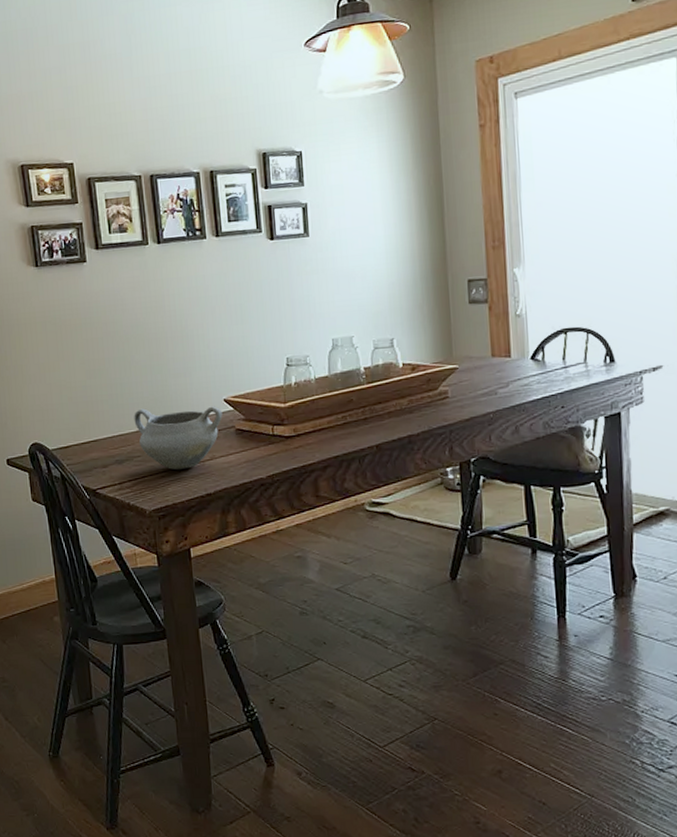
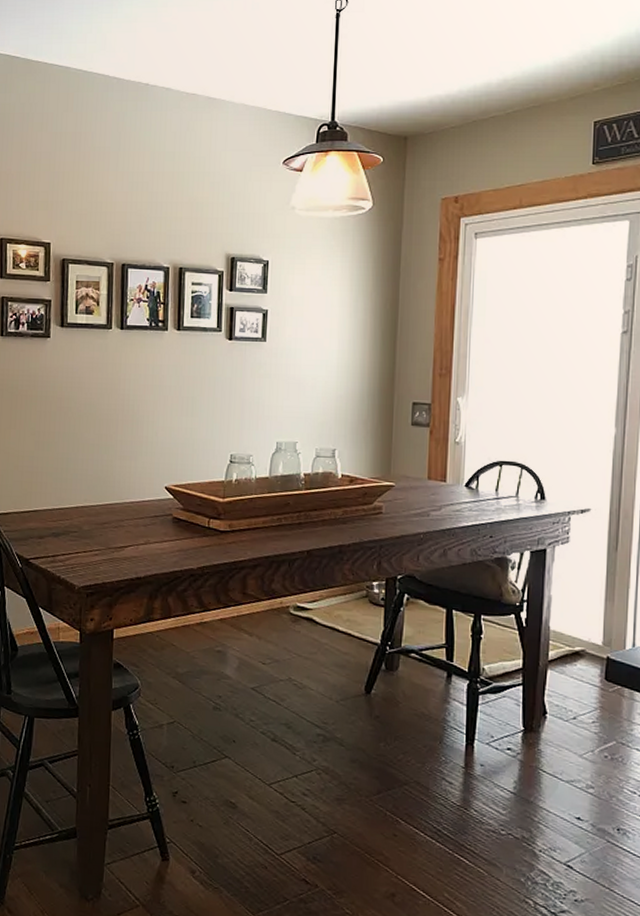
ceramic bowl: present [134,406,223,470] -> none [75,485,162,550]

